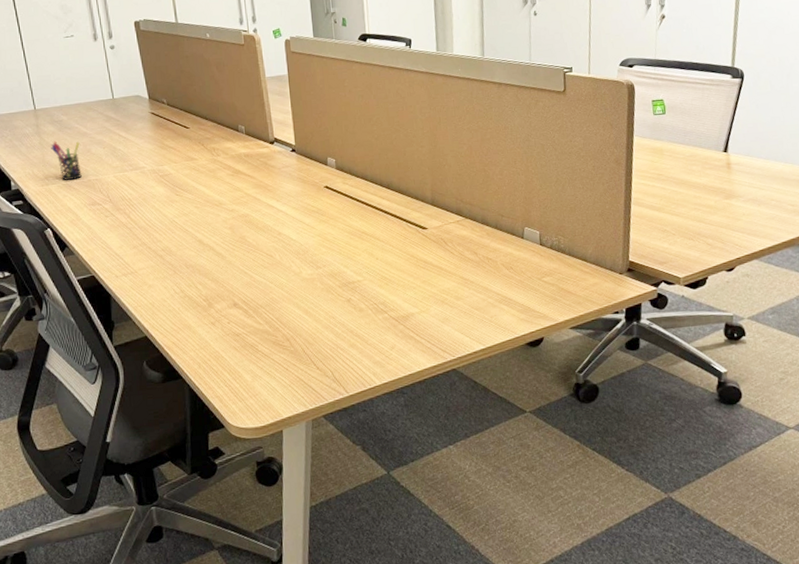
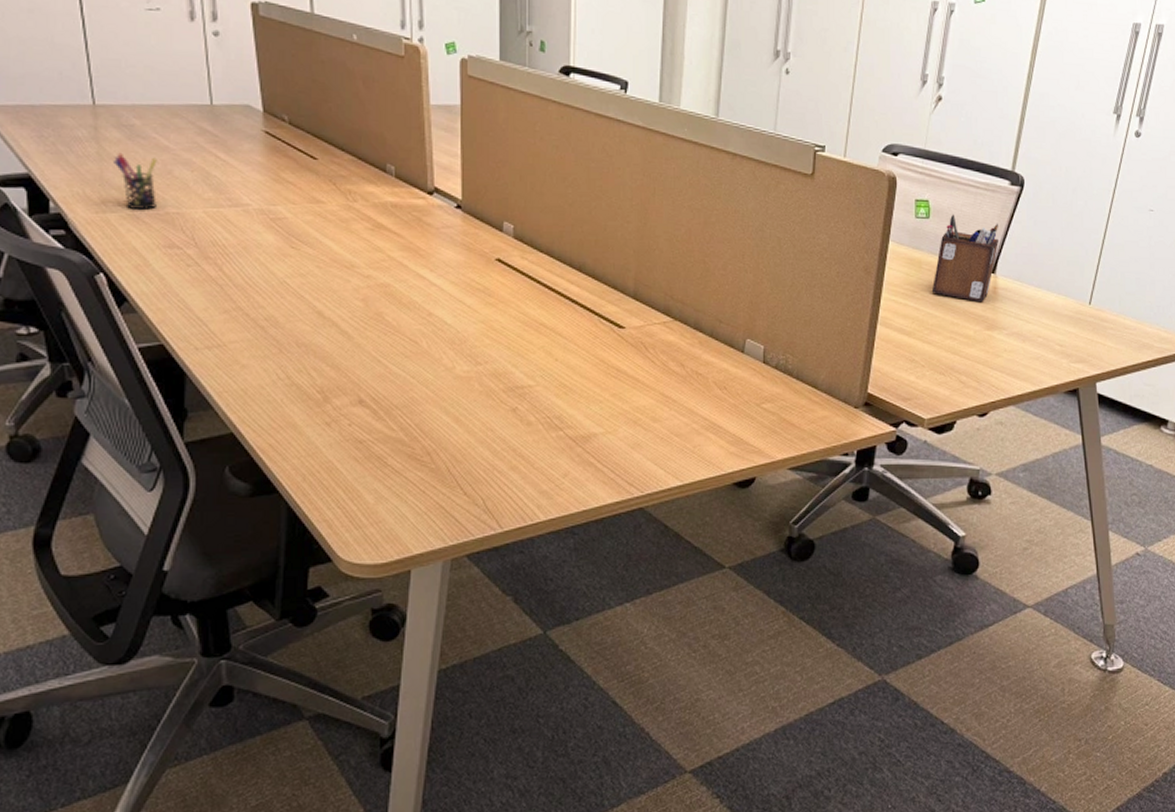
desk organizer: none [674,108,728,178] -> present [931,214,999,303]

